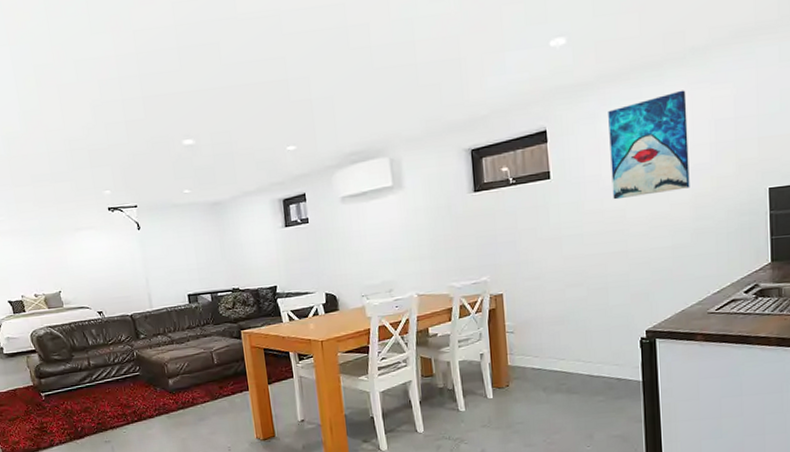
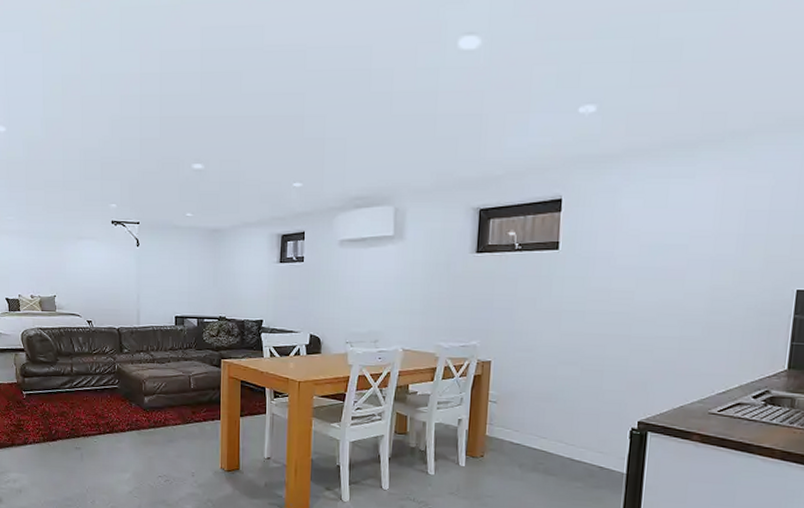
wall art: present [608,90,690,200] -> none [623,174,719,281]

